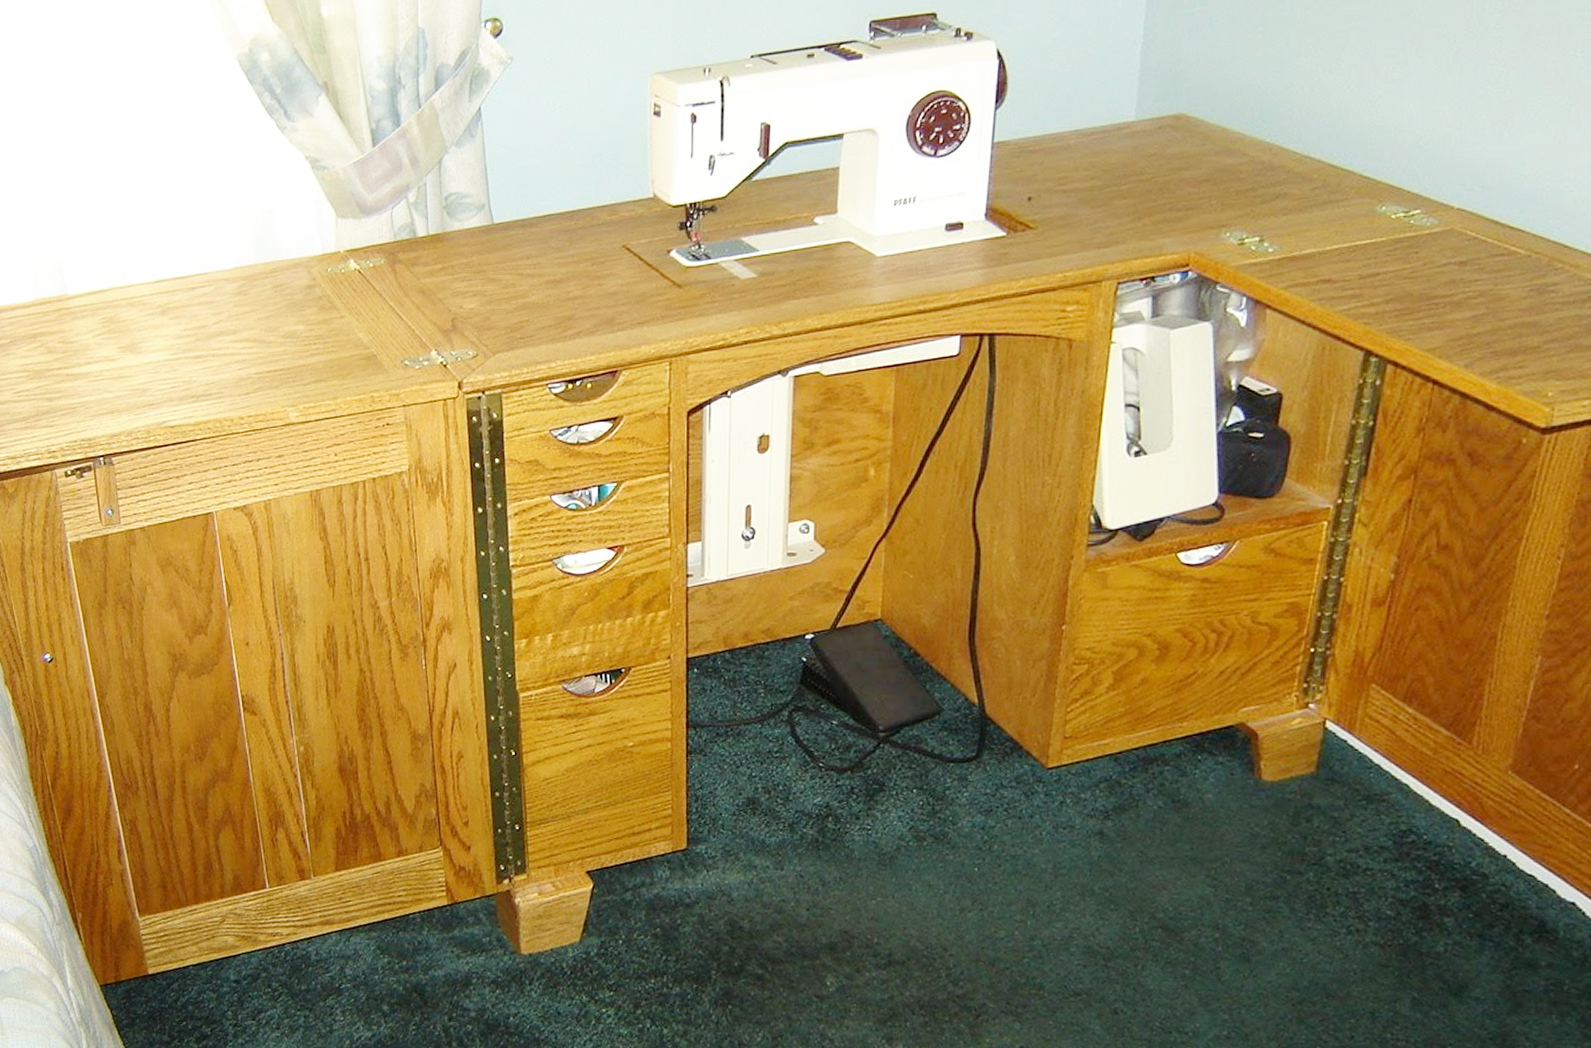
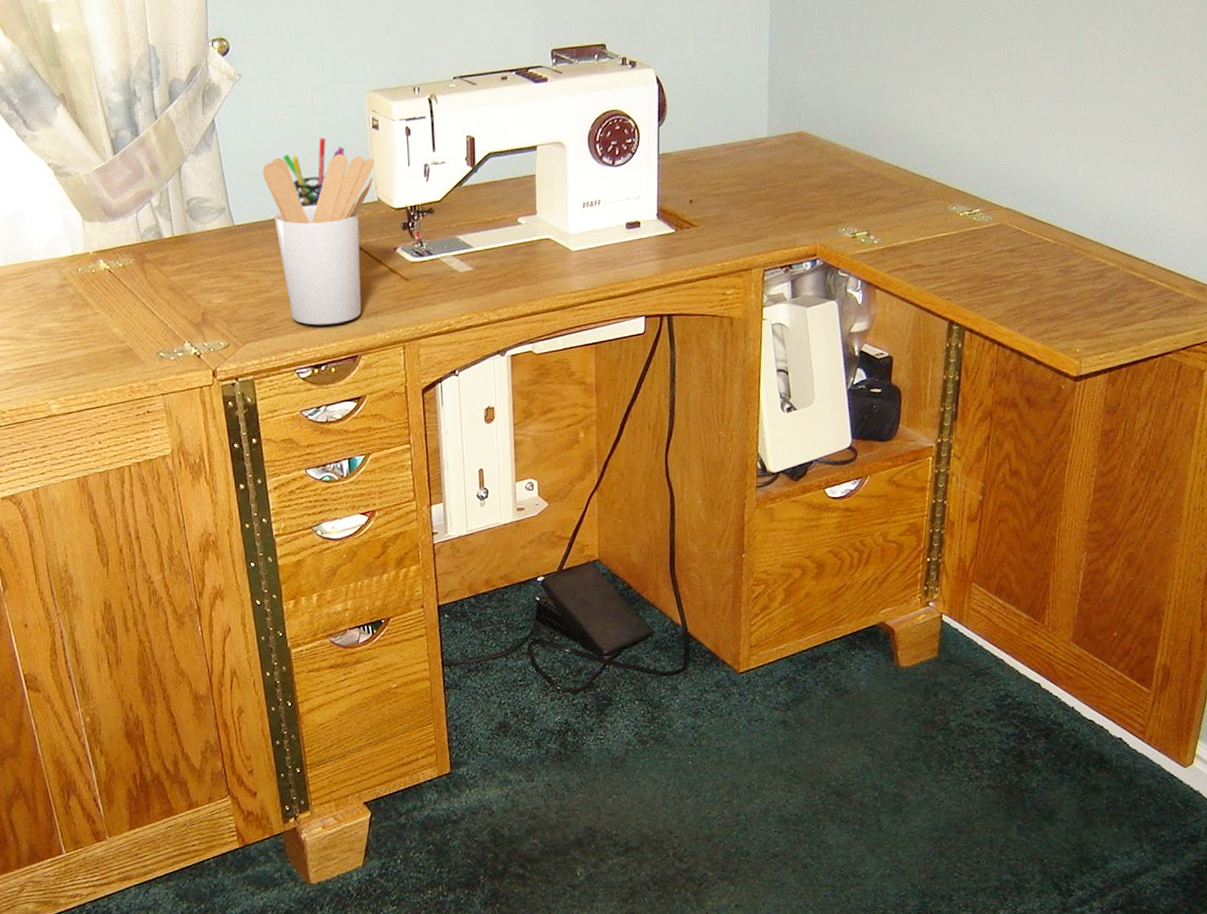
utensil holder: none [529,144,653,336] -> present [263,154,375,325]
pen holder: none [551,126,621,204] -> present [283,137,345,207]

